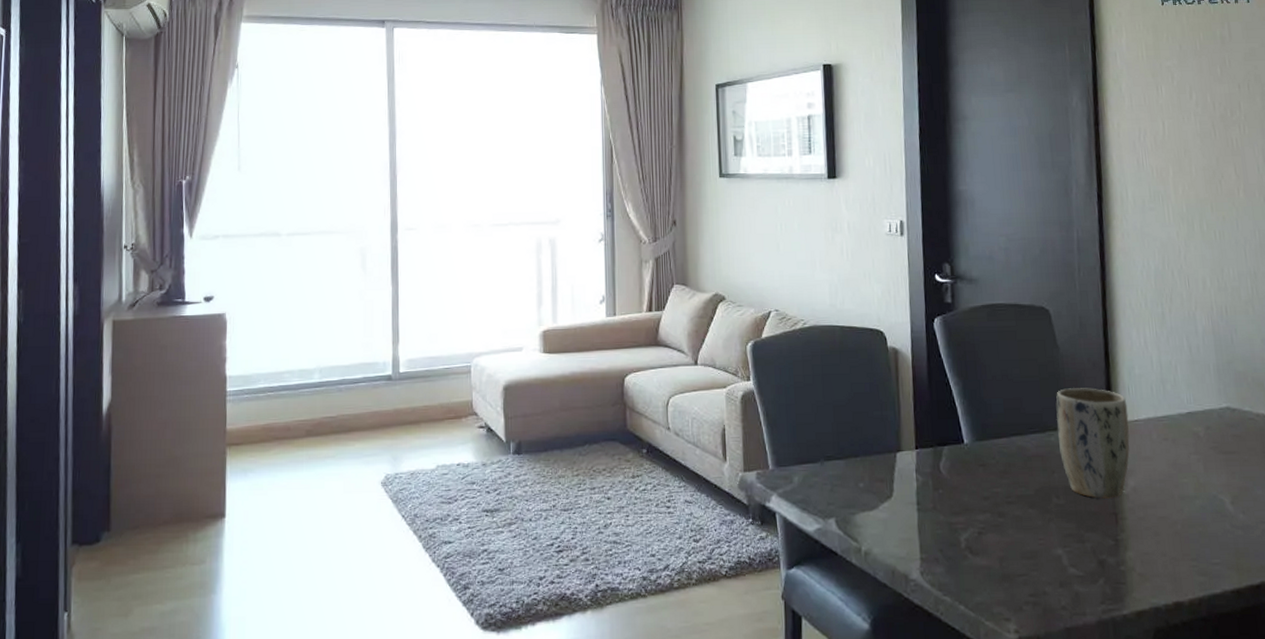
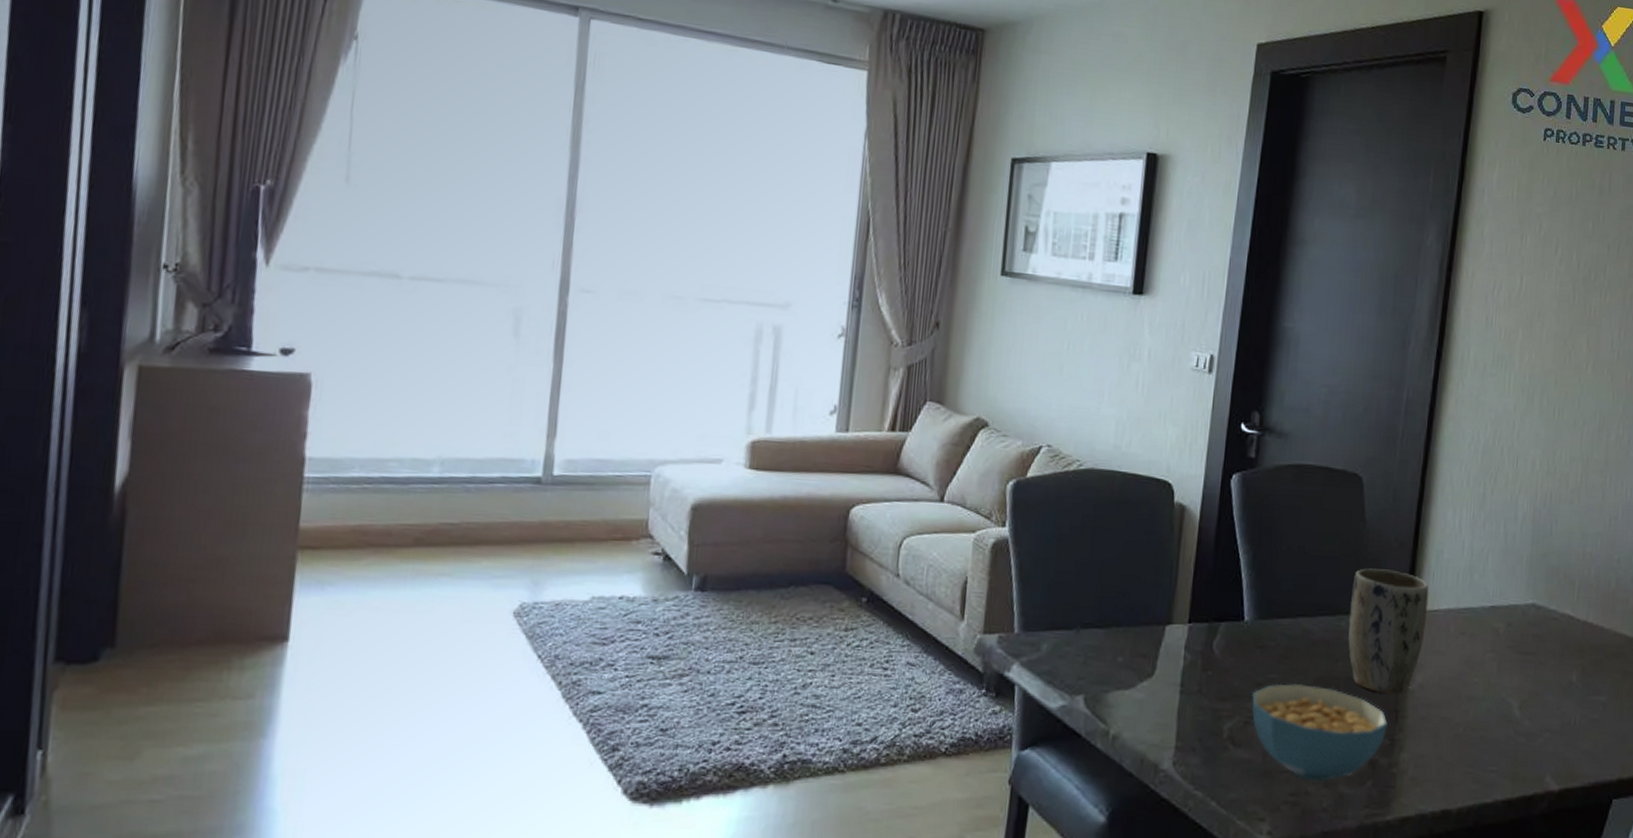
cereal bowl: none [982,495,1109,583] -> present [1251,683,1388,782]

